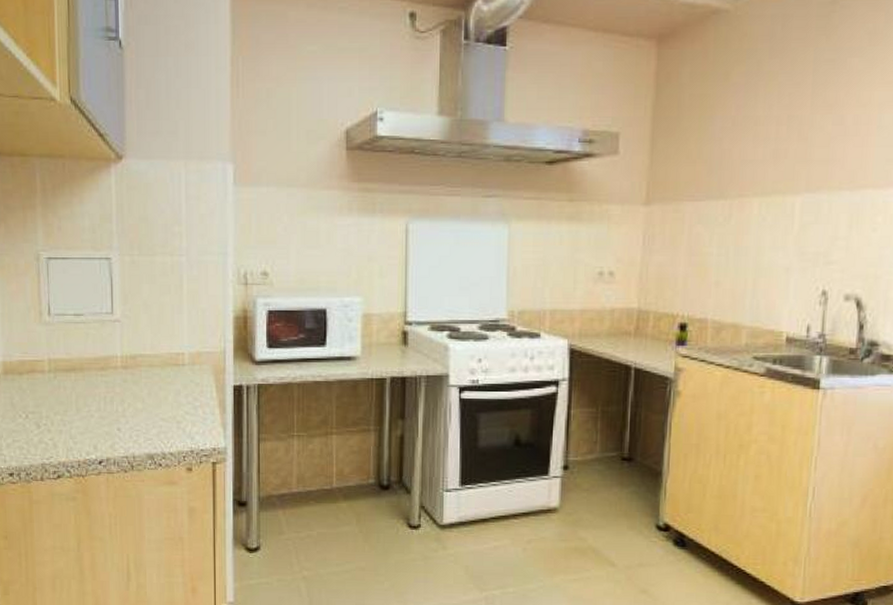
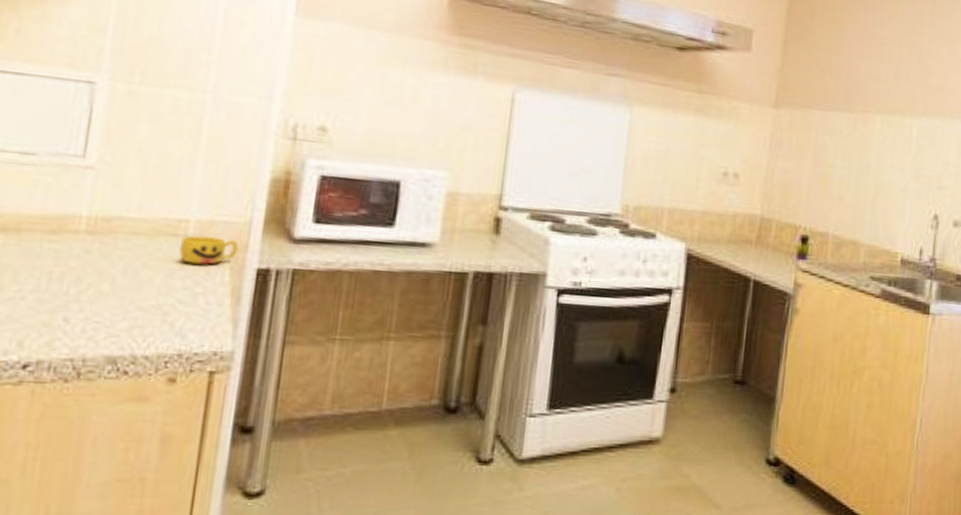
cup: none [181,364,219,385] -> present [179,235,239,265]

